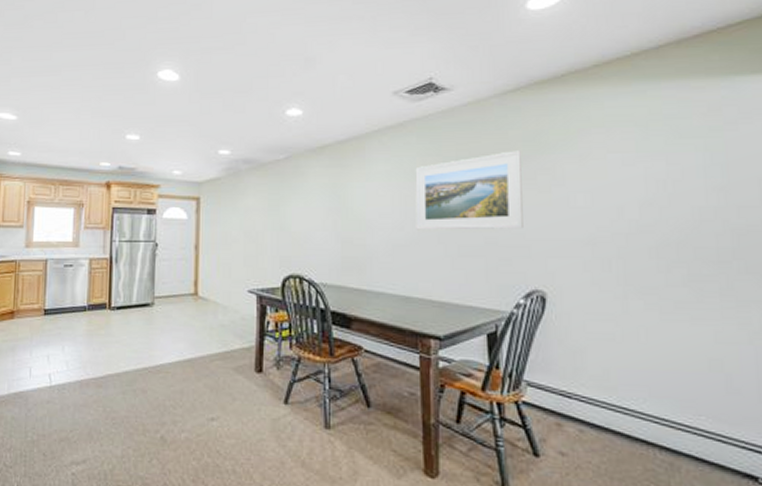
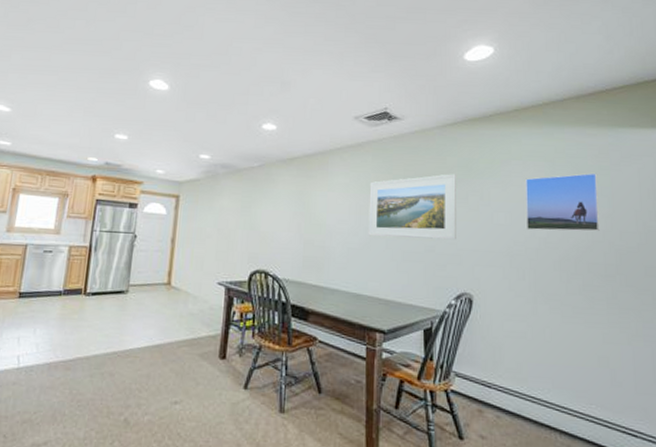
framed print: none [610,135,710,213] -> present [526,173,600,232]

